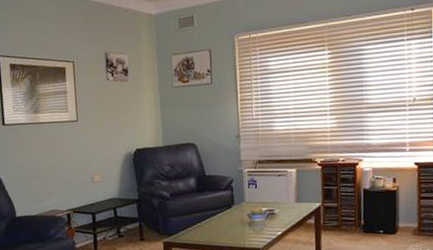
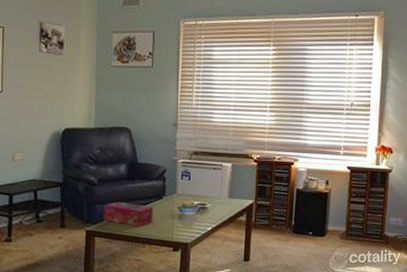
tissue box: none [177,213,225,236] -> present [103,201,153,227]

